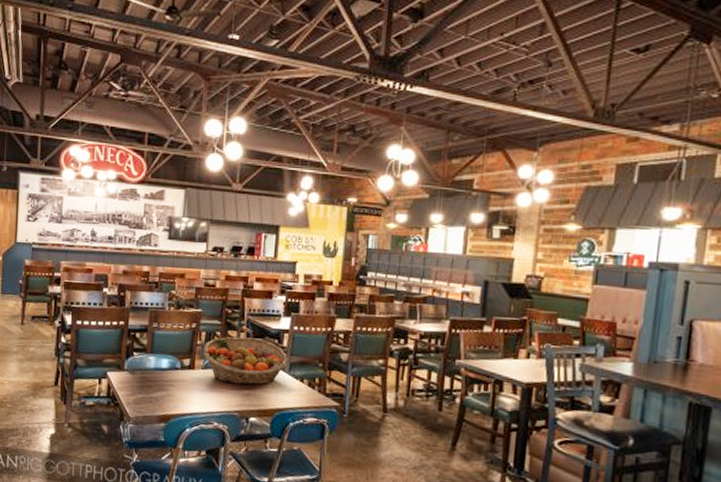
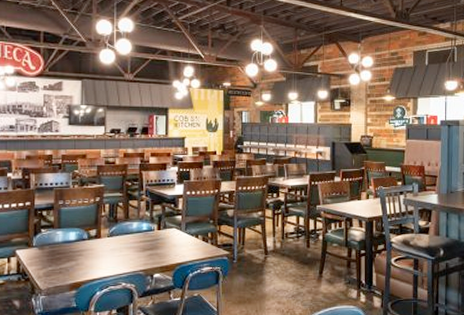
fruit basket: present [202,337,288,385] -> none [107,205,184,247]

